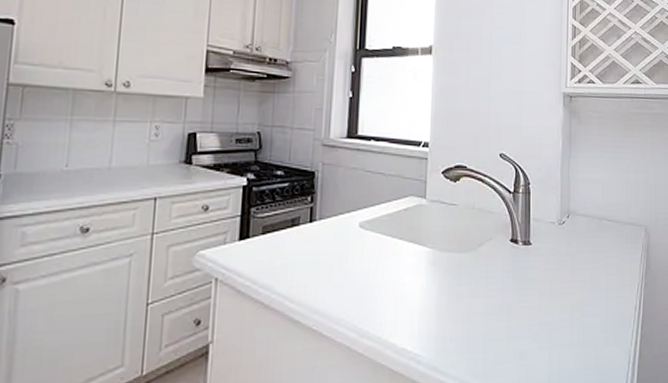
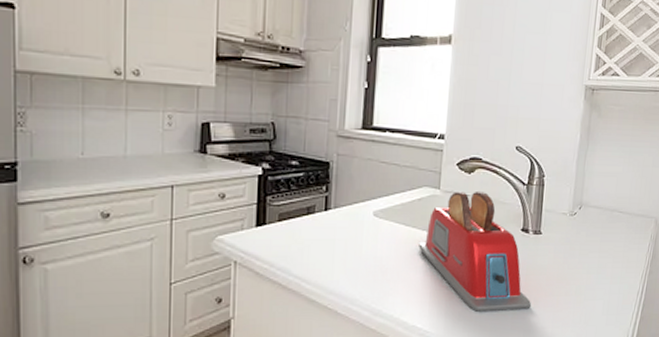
toaster: none [406,199,525,331] -> present [419,190,531,312]

